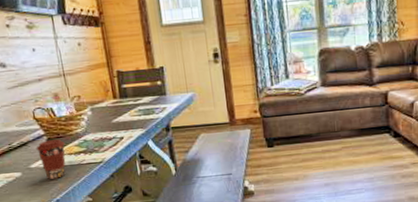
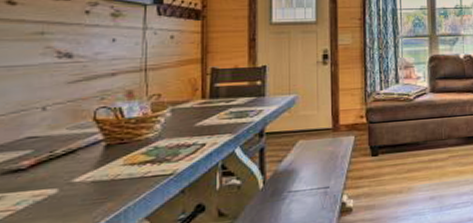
coffee cup: present [36,139,66,179] -> none [87,146,129,198]

